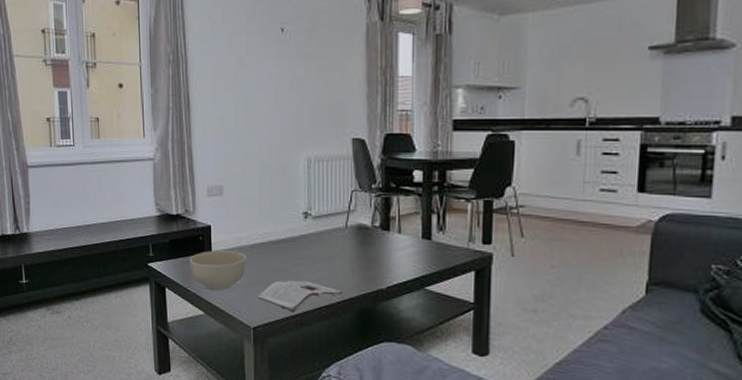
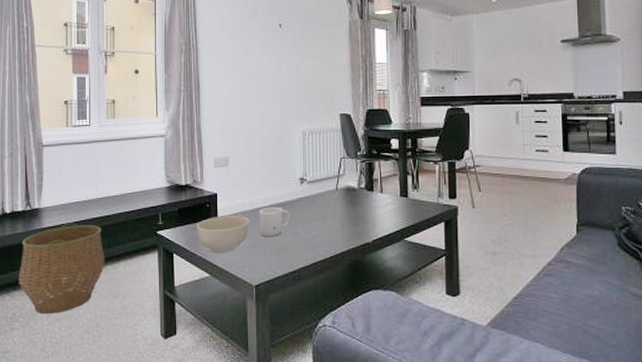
basket: none [13,249,96,341] -> present [19,223,105,314]
mug: none [257,243,291,276] -> present [259,207,290,236]
magazine: present [257,280,344,311] -> none [258,239,336,268]

